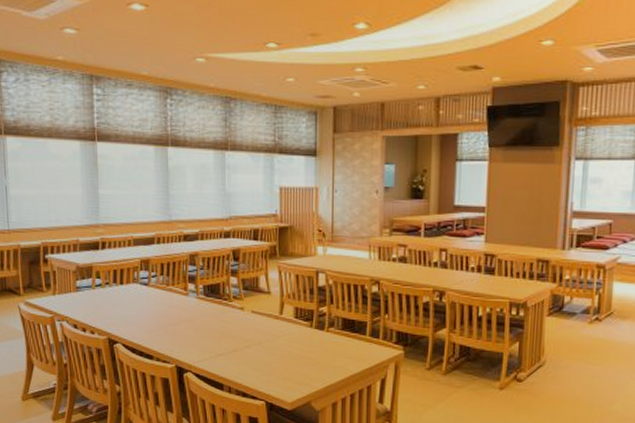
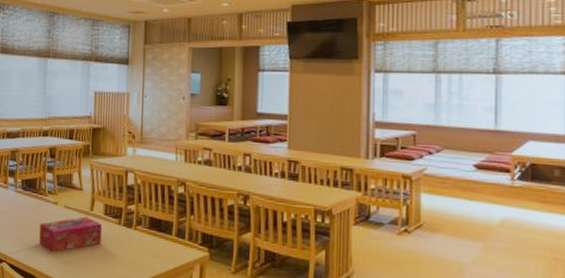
tissue box: none [226,321,292,359] -> present [39,216,102,252]

